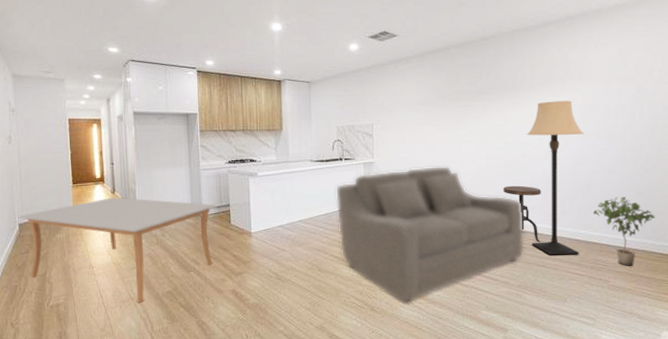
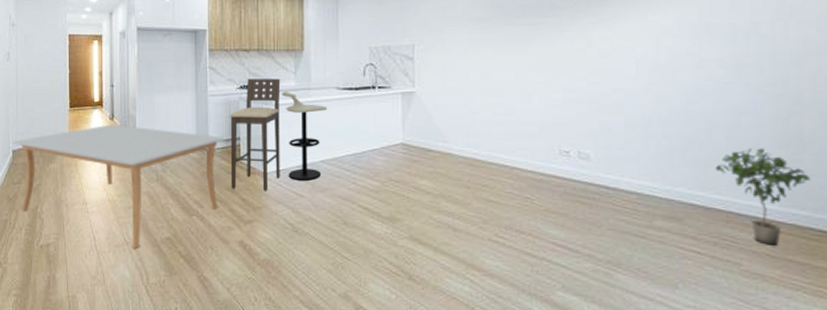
bar stool: none [219,154,265,248] -> present [229,78,281,191]
bar stool: none [265,165,304,237] -> present [282,92,328,181]
sofa: present [335,165,524,302] -> none [365,99,616,272]
side table: present [503,185,541,242] -> none [586,127,639,204]
lamp: present [527,101,584,256] -> none [618,17,700,225]

